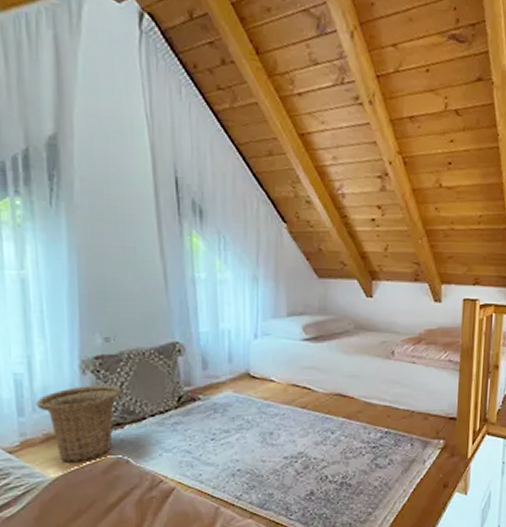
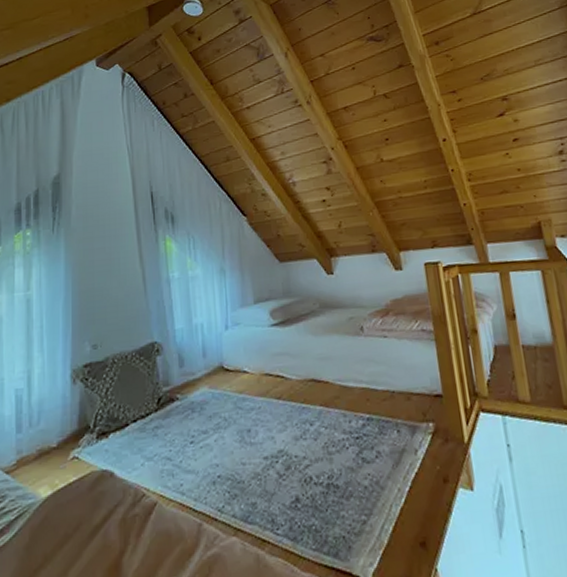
basket: present [36,384,122,462] -> none [32,391,107,480]

